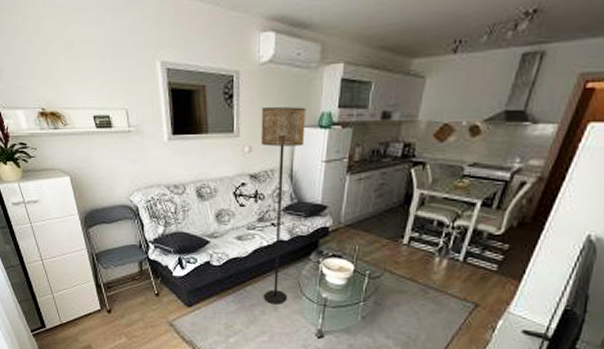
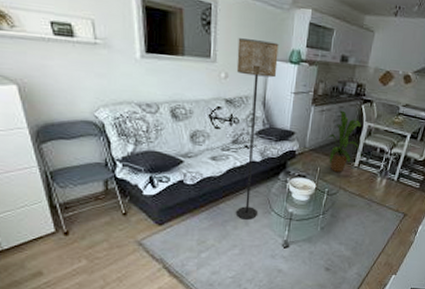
house plant: none [363,177,414,252] -> present [324,110,363,173]

